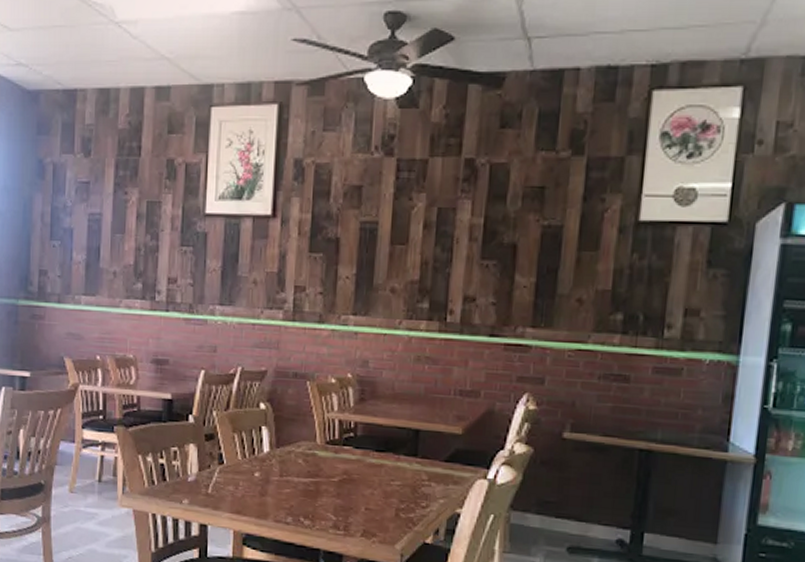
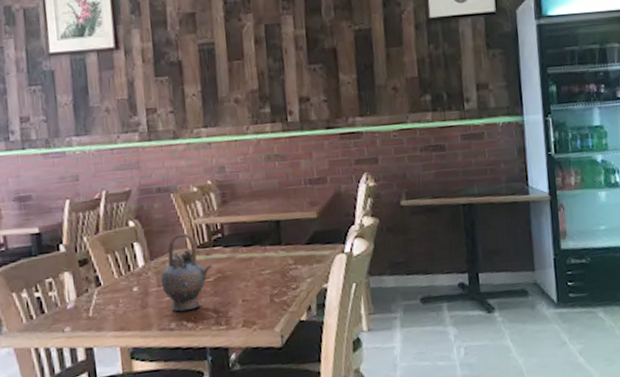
teapot: none [284,424,339,508] -> present [161,232,212,312]

